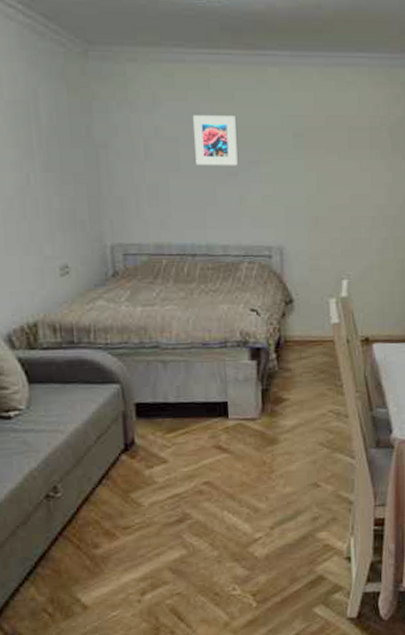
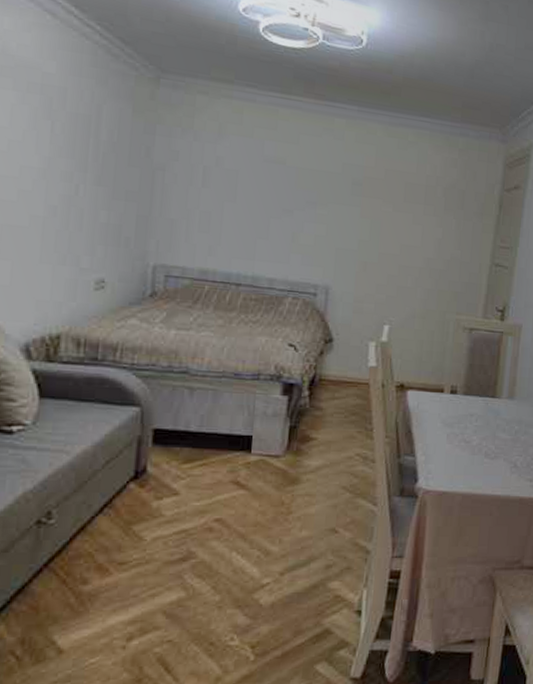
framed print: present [193,115,238,166] -> none [253,151,298,205]

